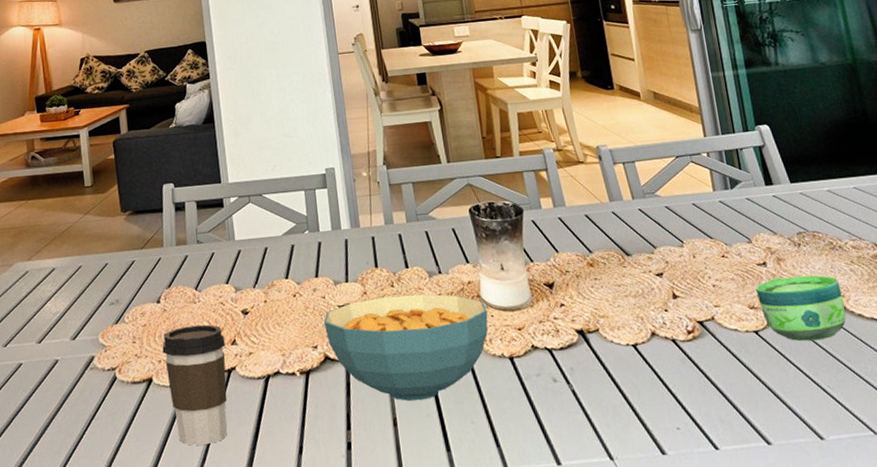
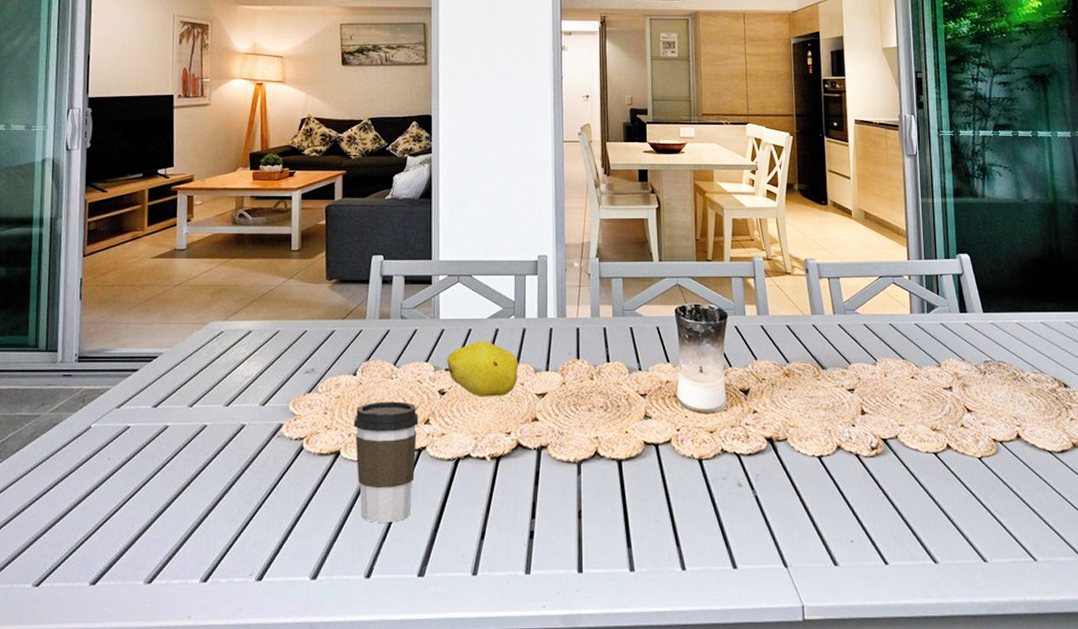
fruit: none [245,258,319,314] -> present [444,341,519,397]
cereal bowl: present [323,294,488,402] -> none [519,389,682,495]
cup: present [755,275,846,342] -> none [939,402,1021,466]

